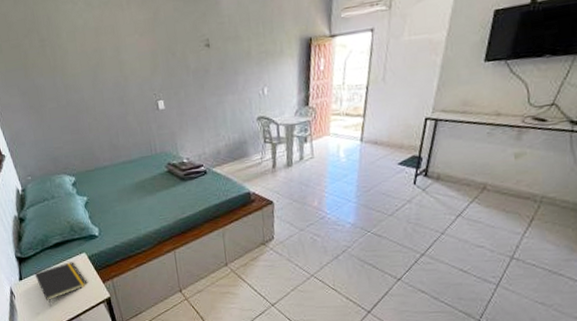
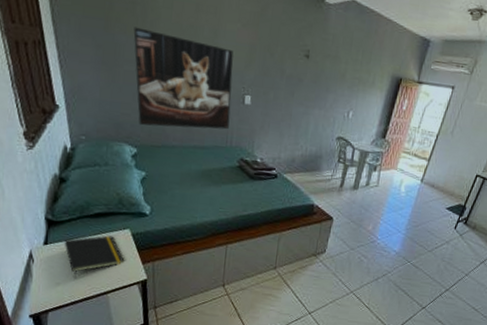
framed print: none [48,61,150,155] -> present [133,27,234,130]

